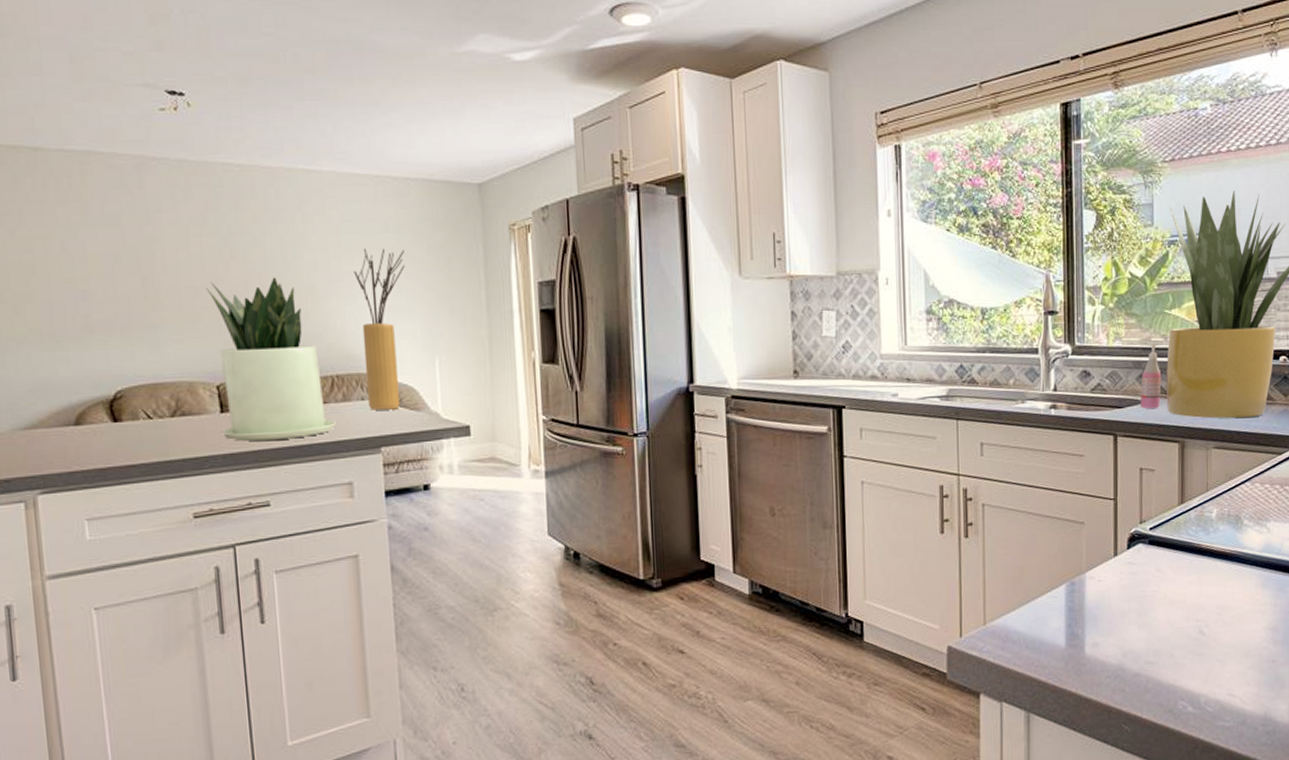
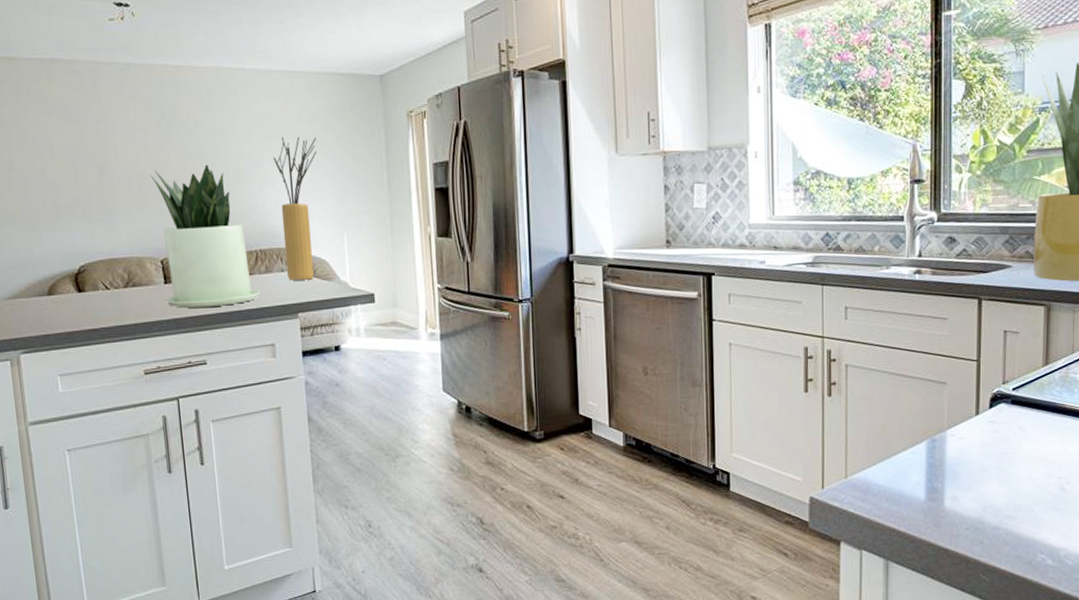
soap dispenser: present [1140,343,1162,409] -> none [1005,209,1029,273]

